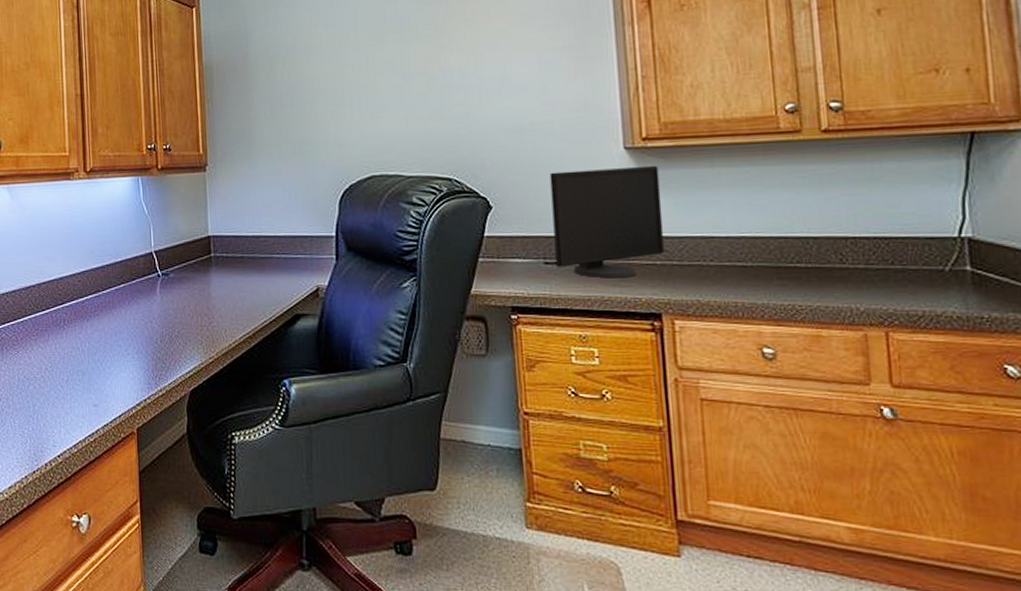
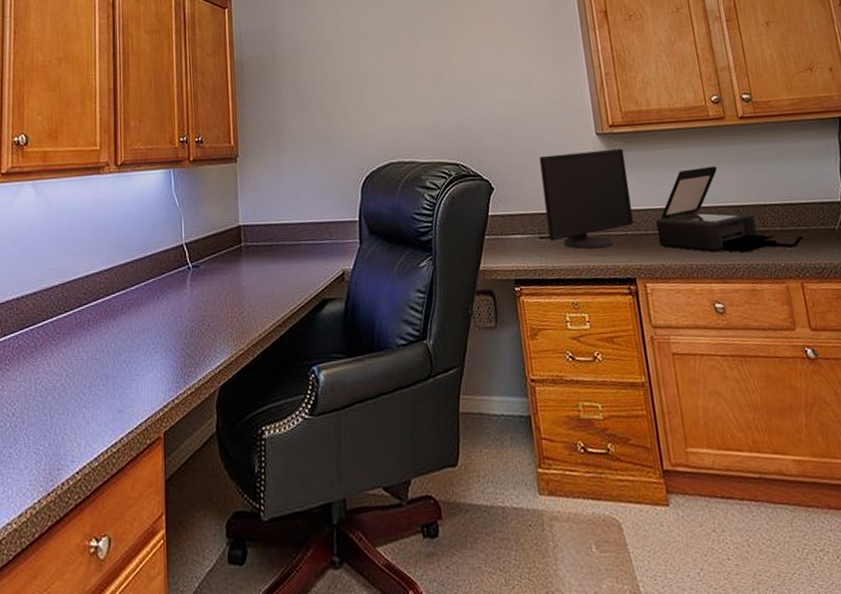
printer: none [693,188,896,293] -> present [655,165,804,253]

